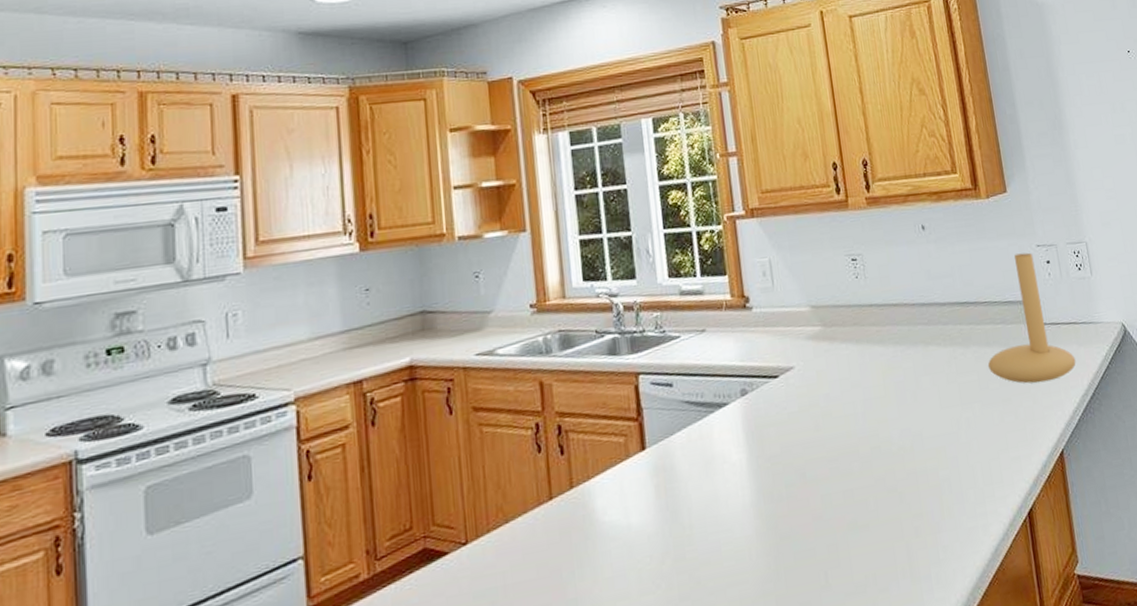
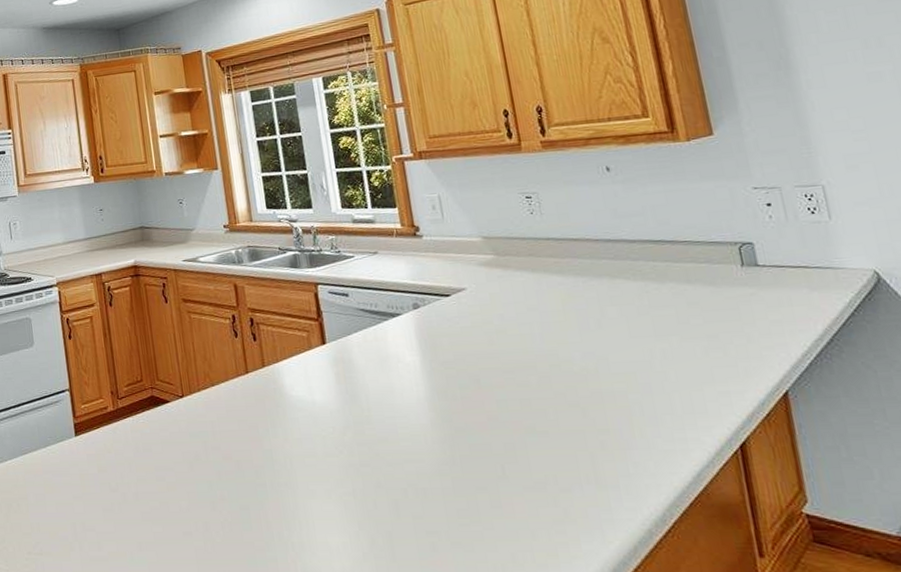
paper towel holder: present [987,252,1076,384] -> none [688,194,807,323]

